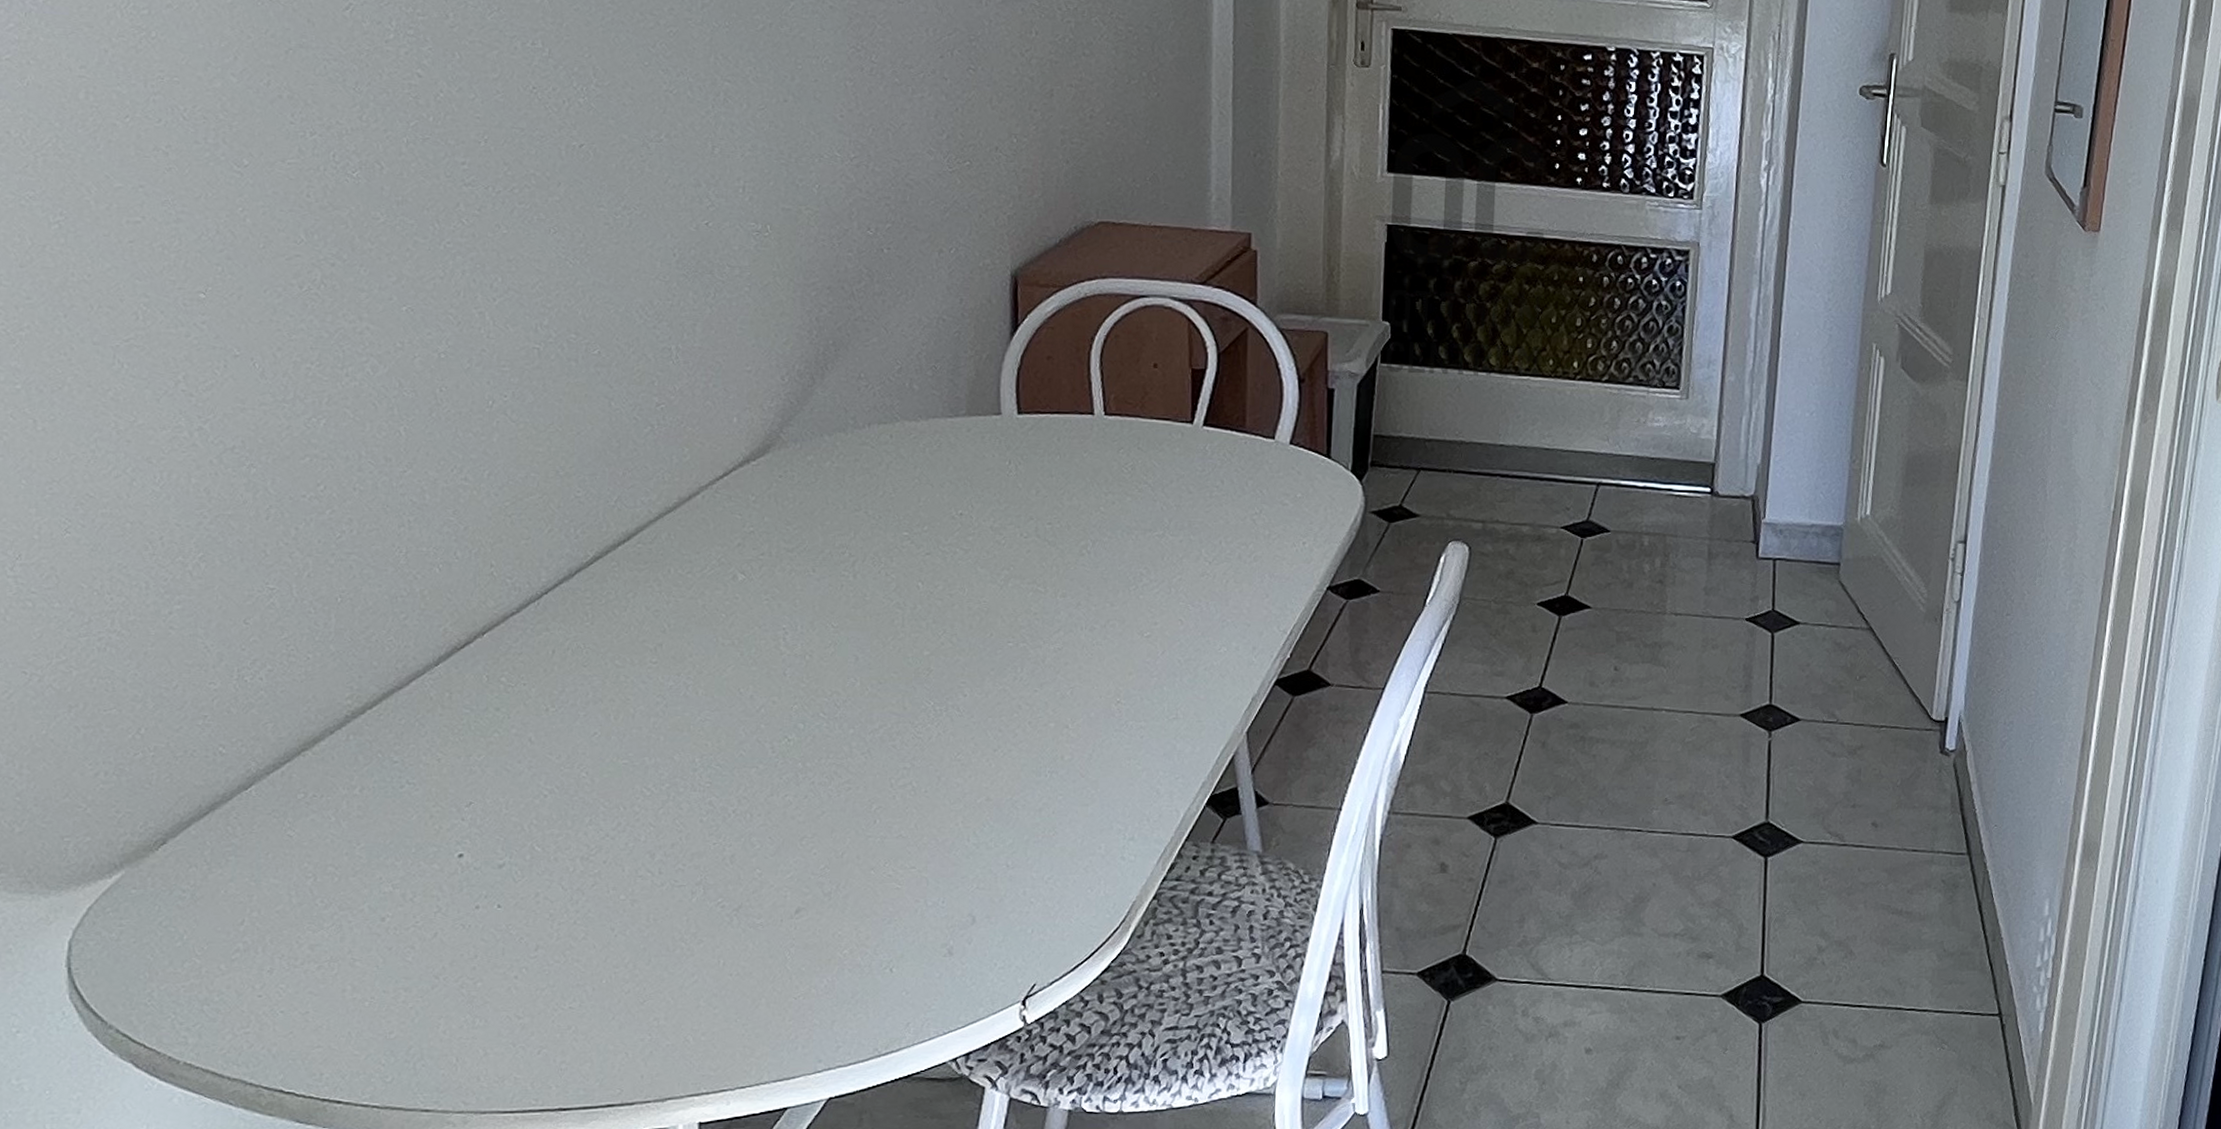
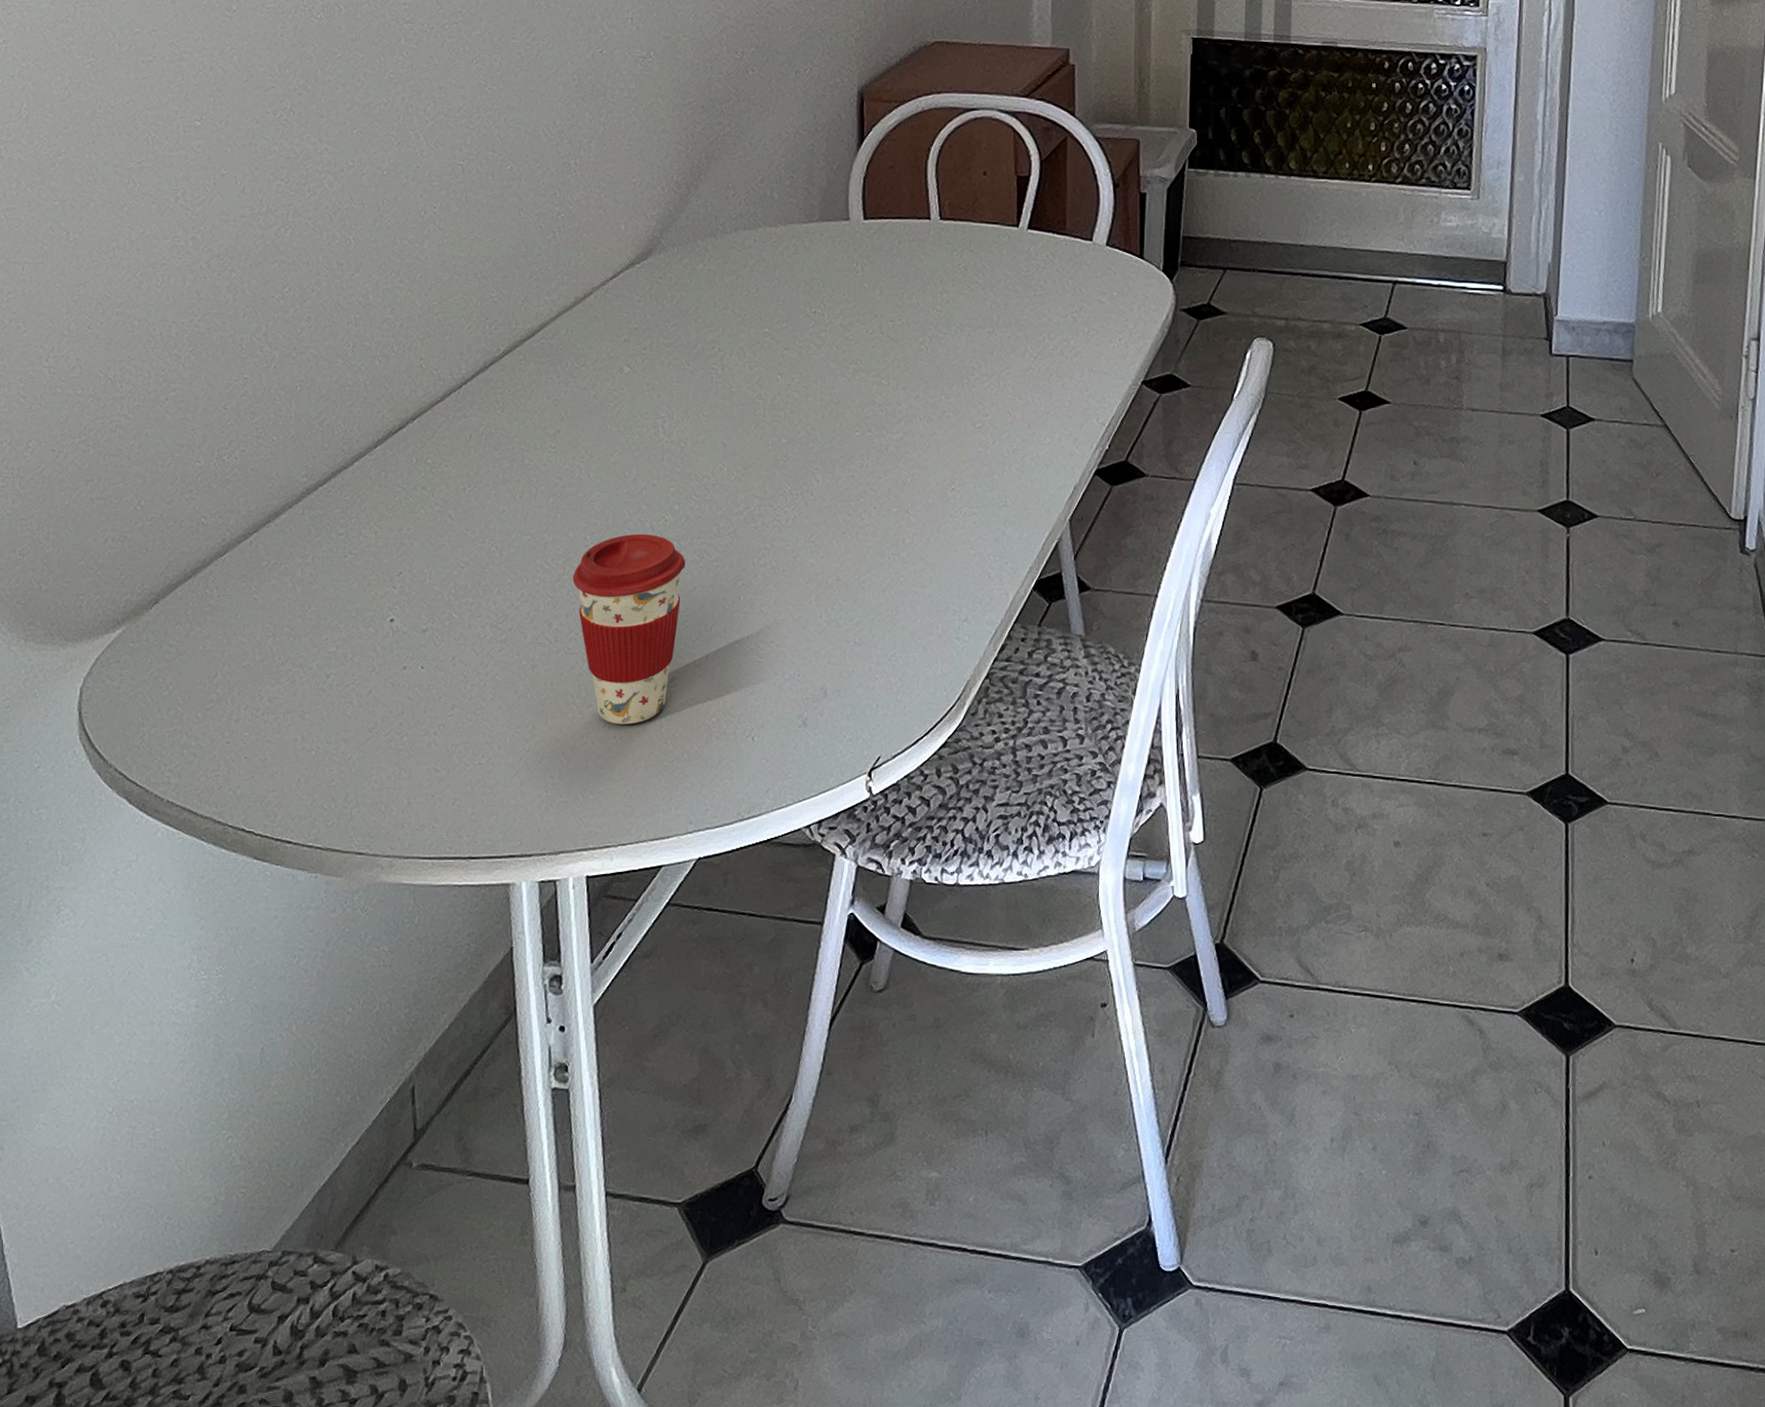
coffee cup: none [678,755,812,960] -> present [572,533,686,725]

